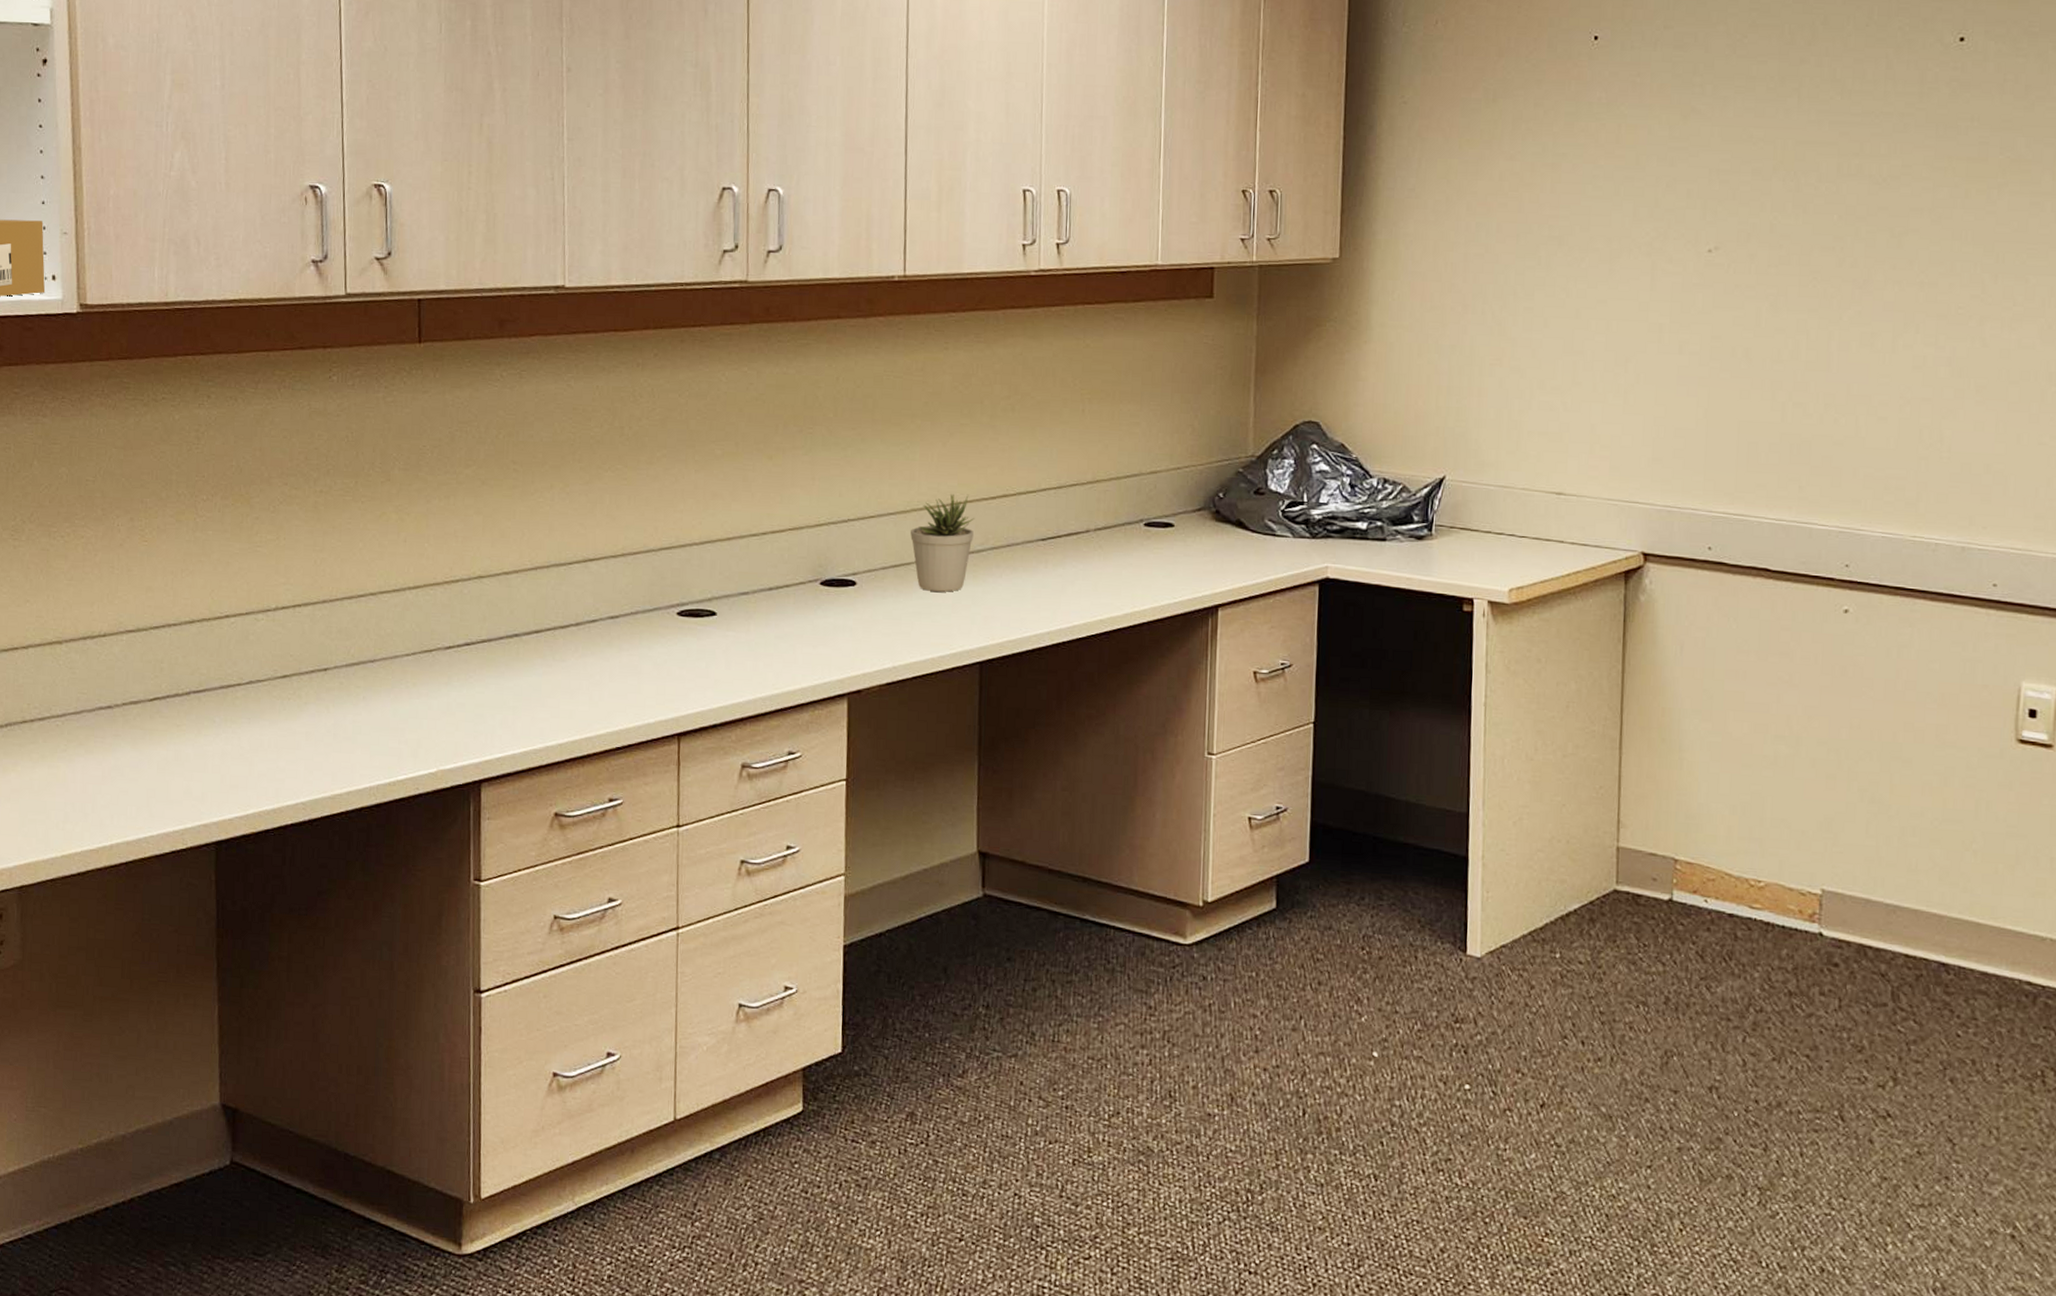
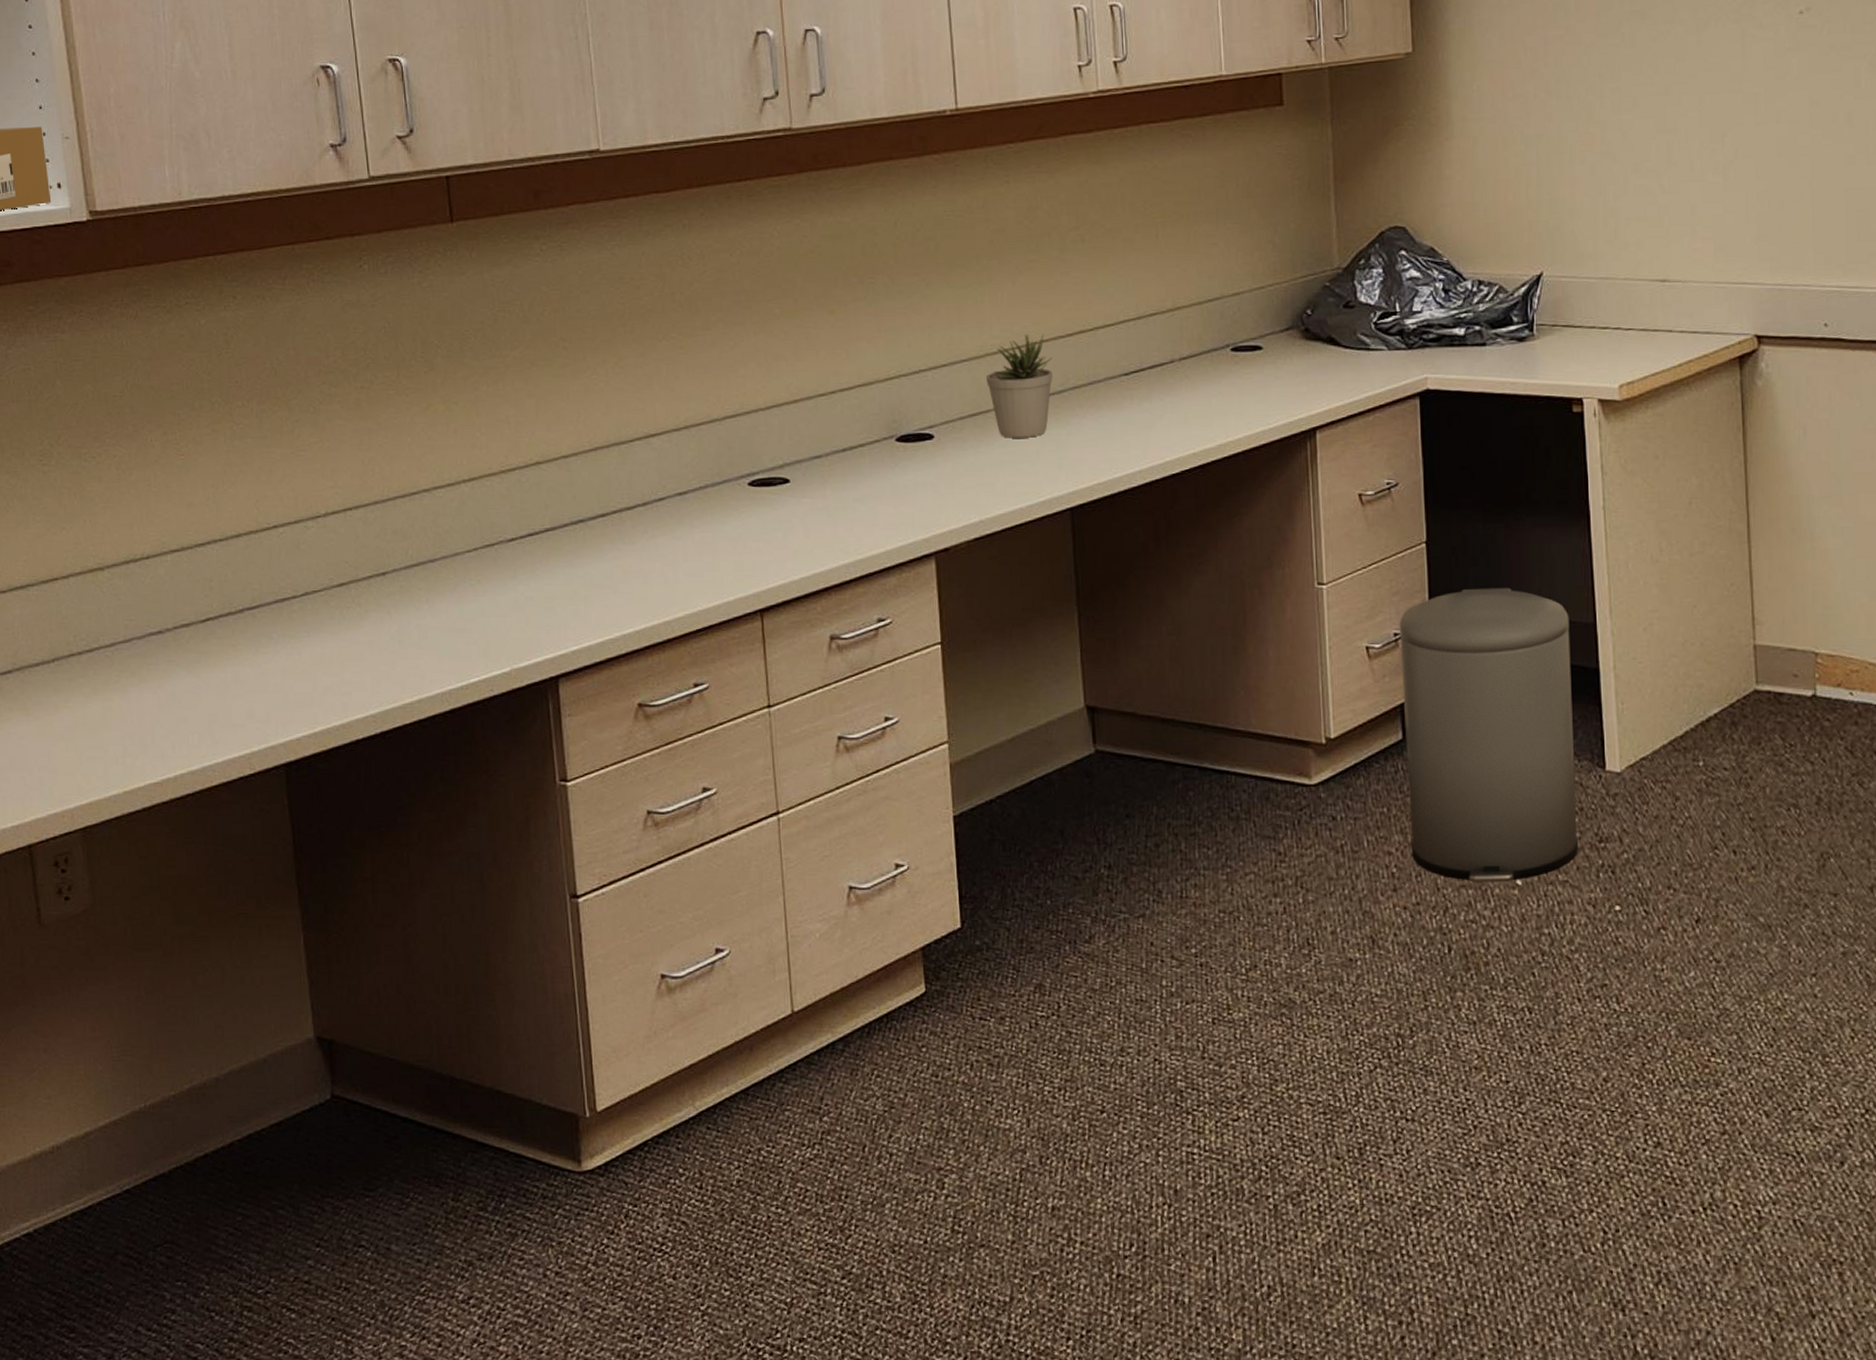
pedal bin: none [1275,770,1444,1053] -> present [1399,587,1578,883]

